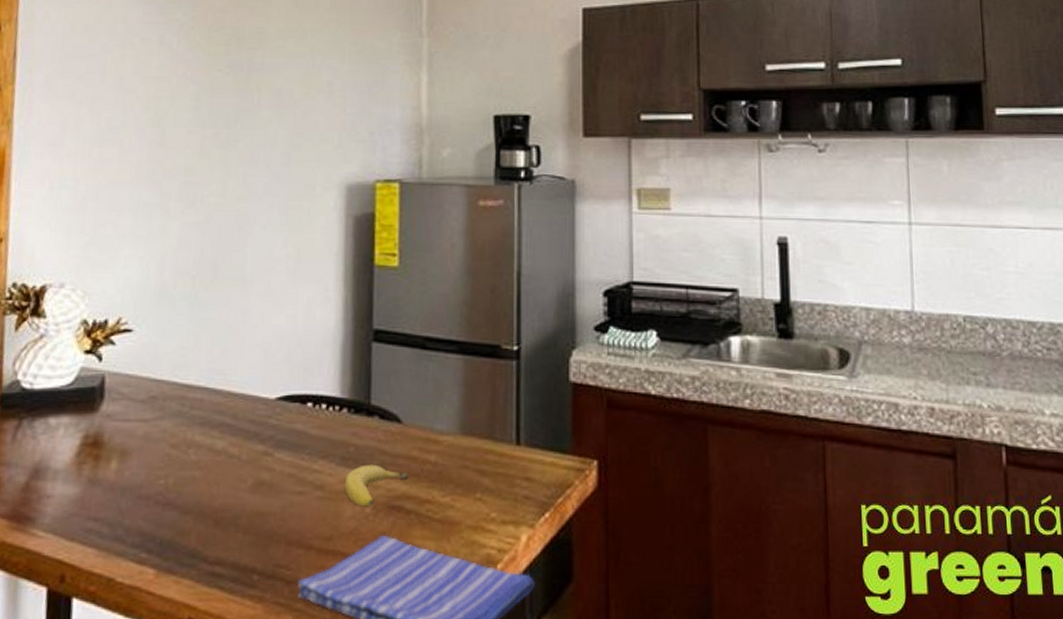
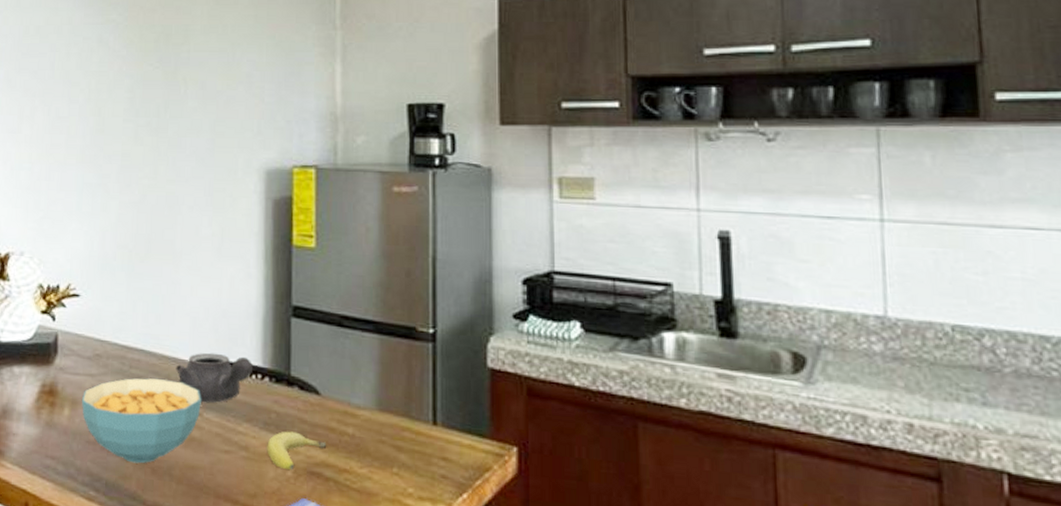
cereal bowl: none [132,418,273,516] -> present [81,378,201,464]
teapot: none [243,386,331,442] -> present [175,352,254,403]

